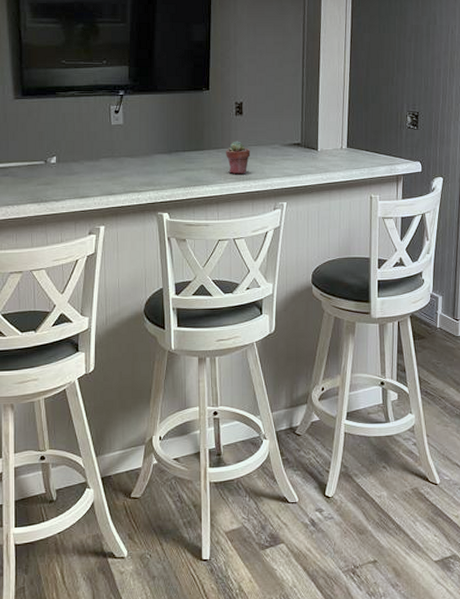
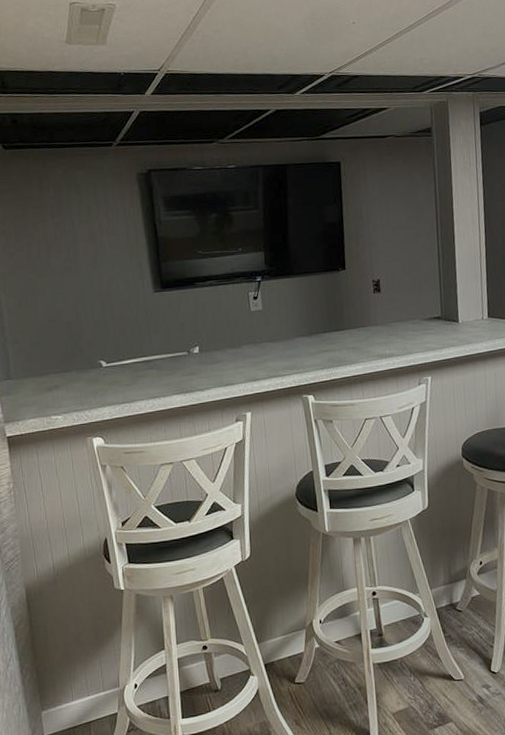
potted succulent: present [226,141,251,175] -> none [366,318,392,352]

